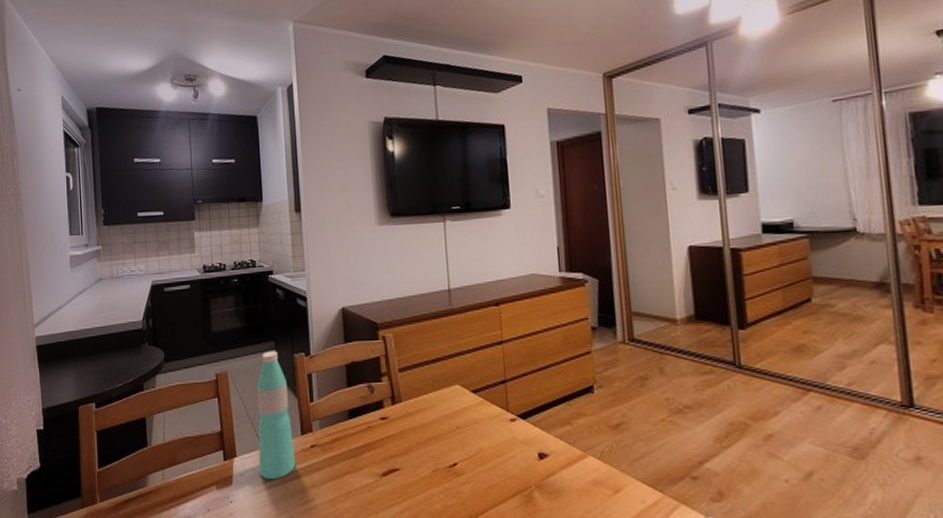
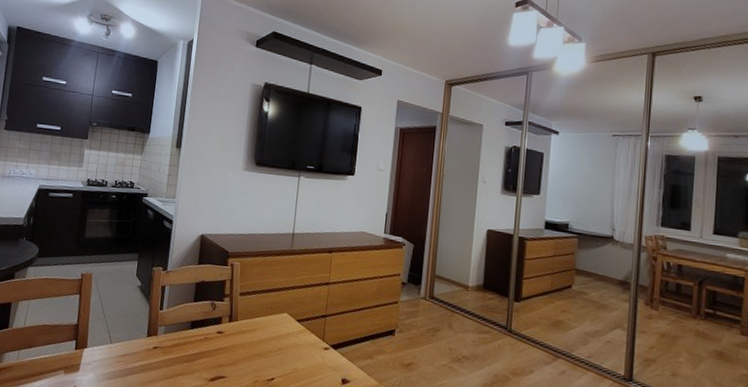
water bottle: present [256,351,296,480] -> none [105,261,143,372]

